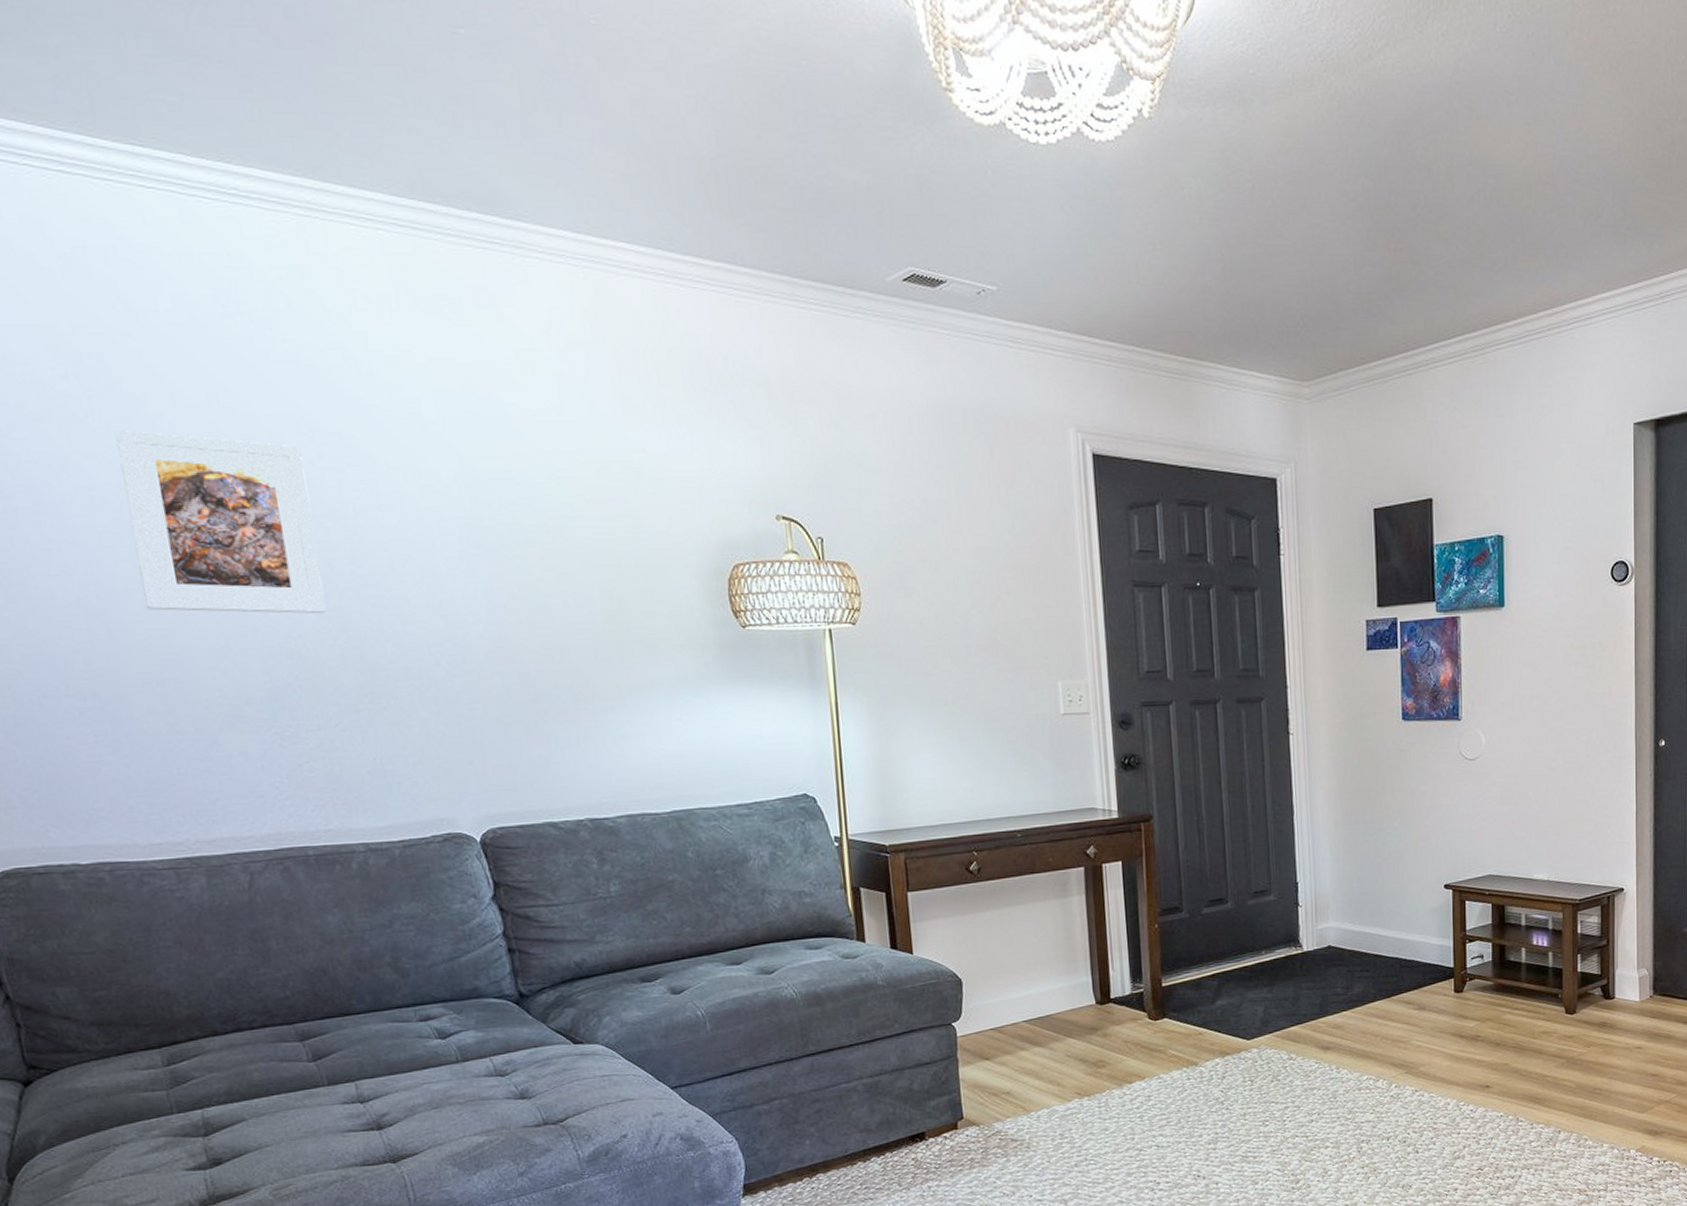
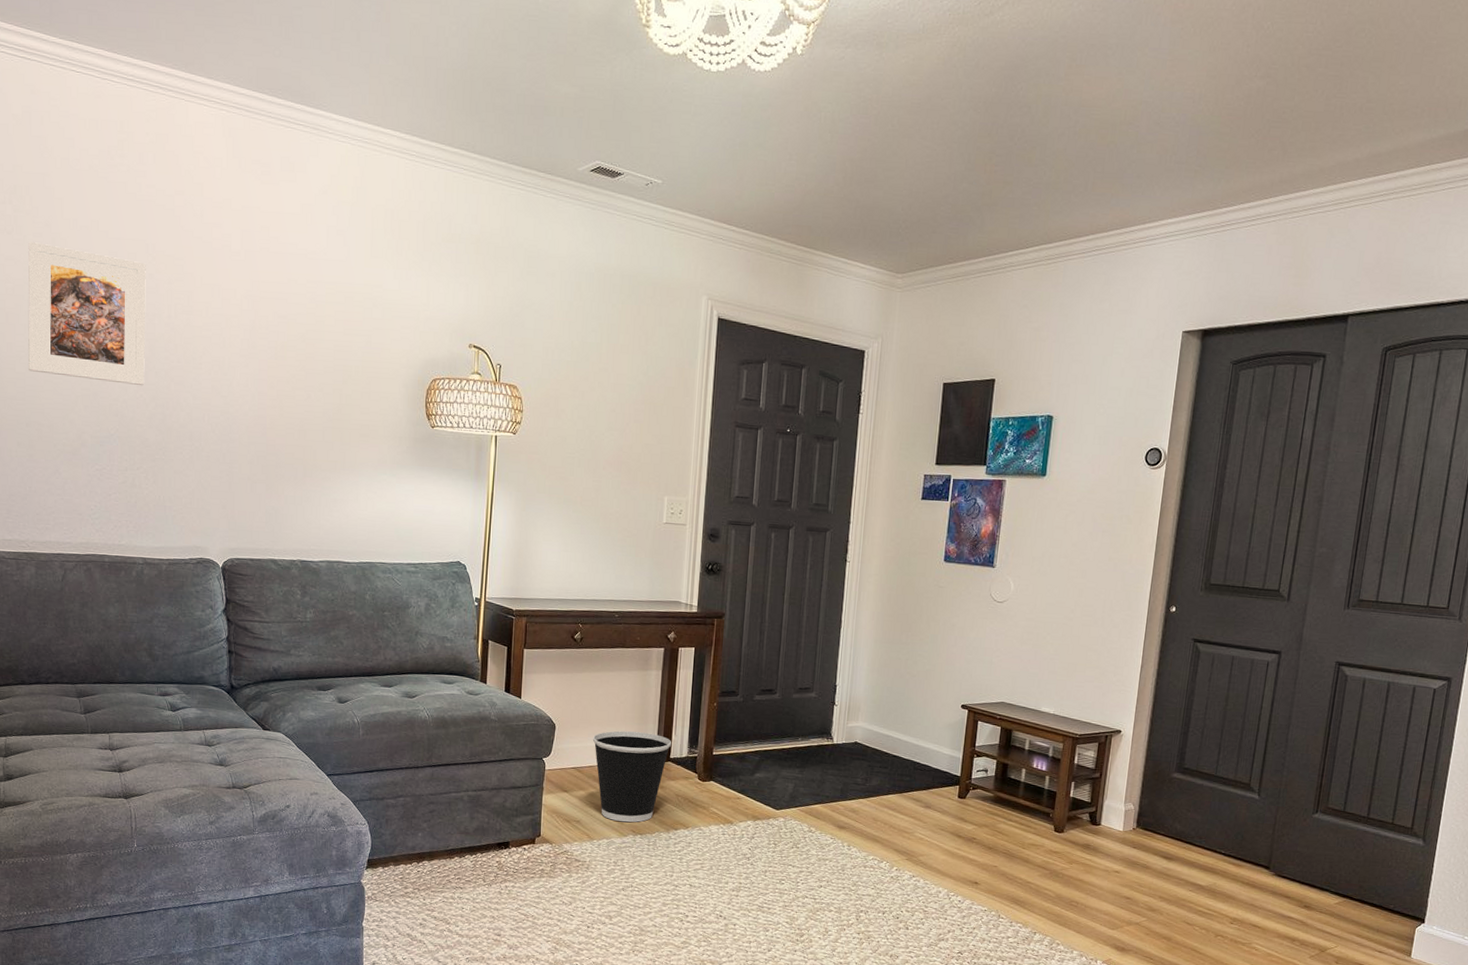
wastebasket: none [1011,972,1111,1085] -> present [592,730,672,823]

